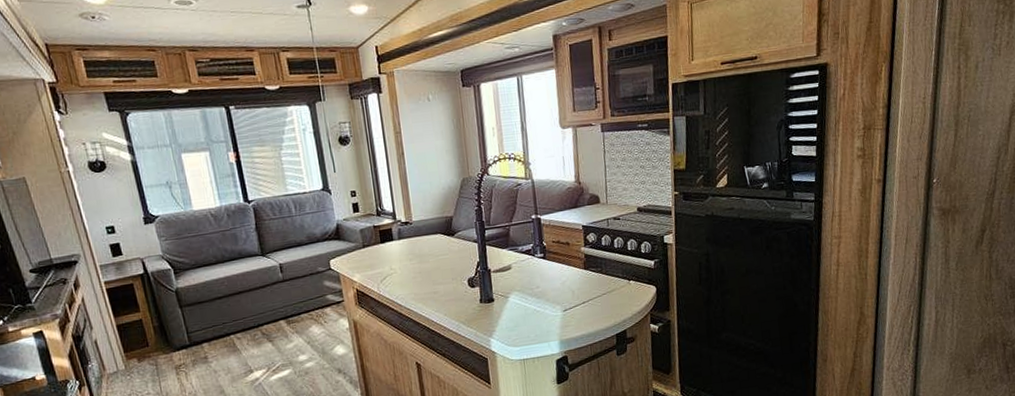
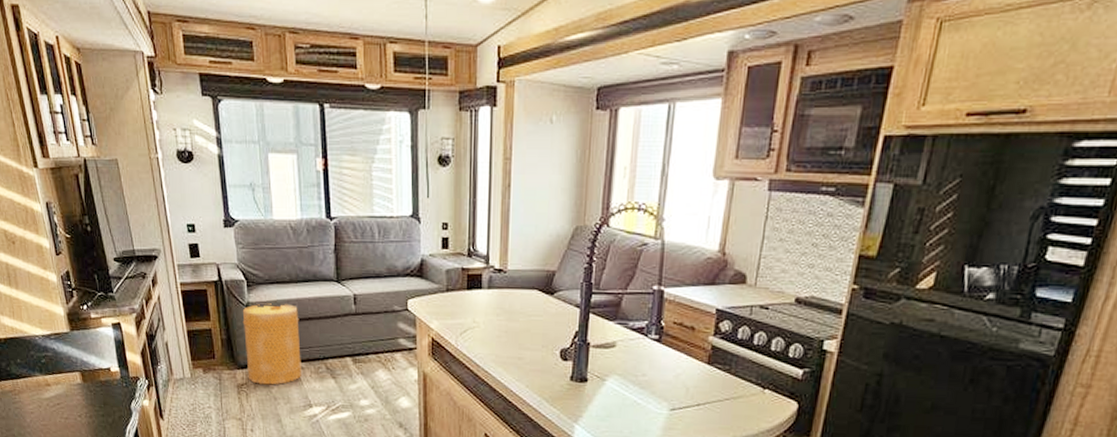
basket: none [172,283,239,362] -> present [242,303,303,385]

